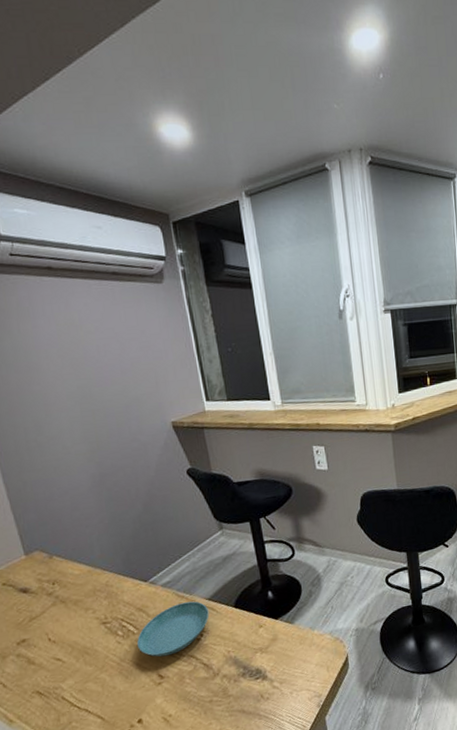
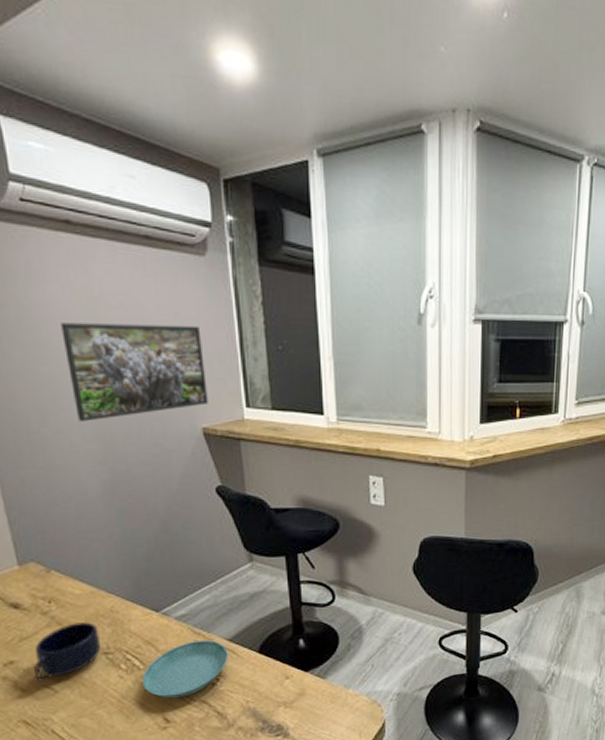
mug: none [43,597,100,655] -> present [34,622,101,682]
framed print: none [49,339,175,428] -> present [61,323,208,421]

